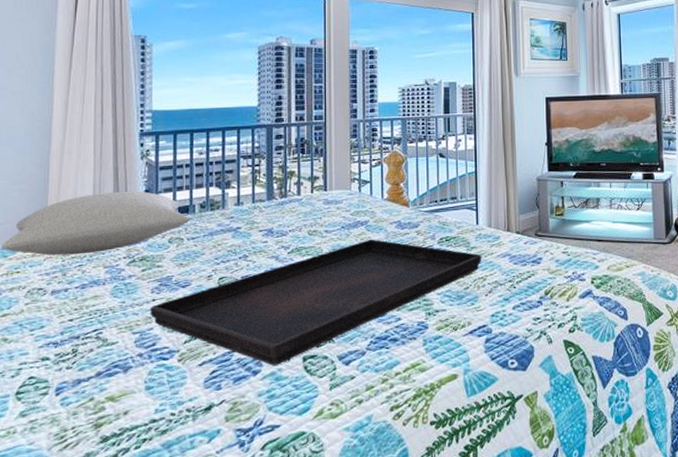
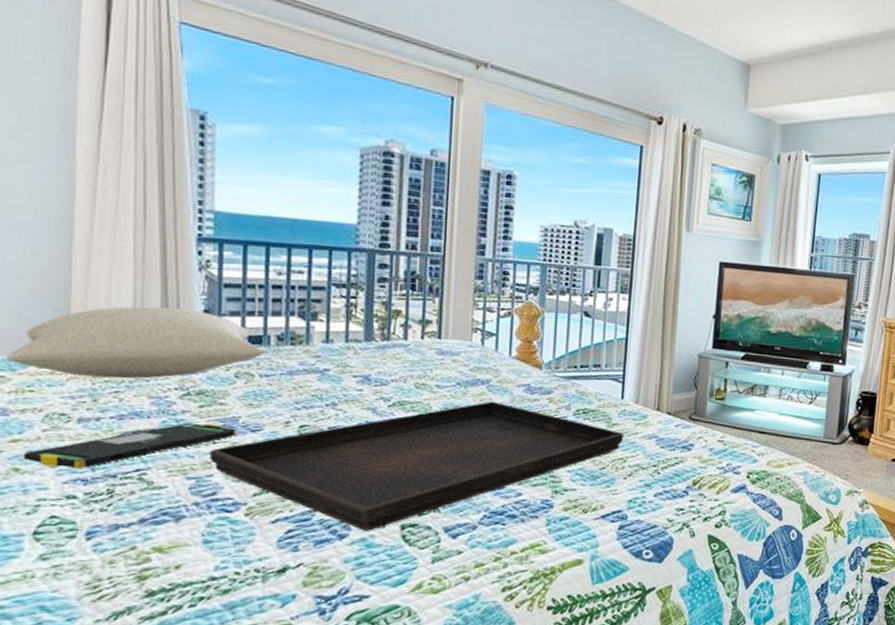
tablet: none [10,284,171,334] -> present [23,422,237,469]

